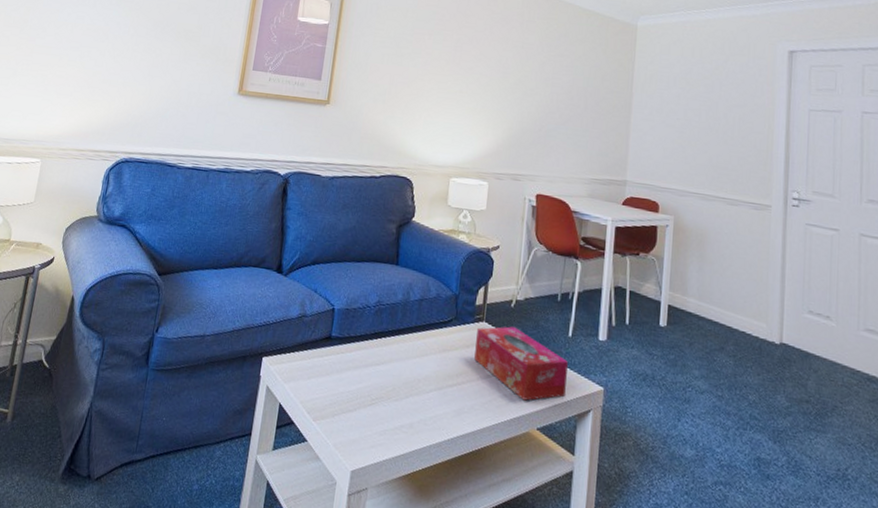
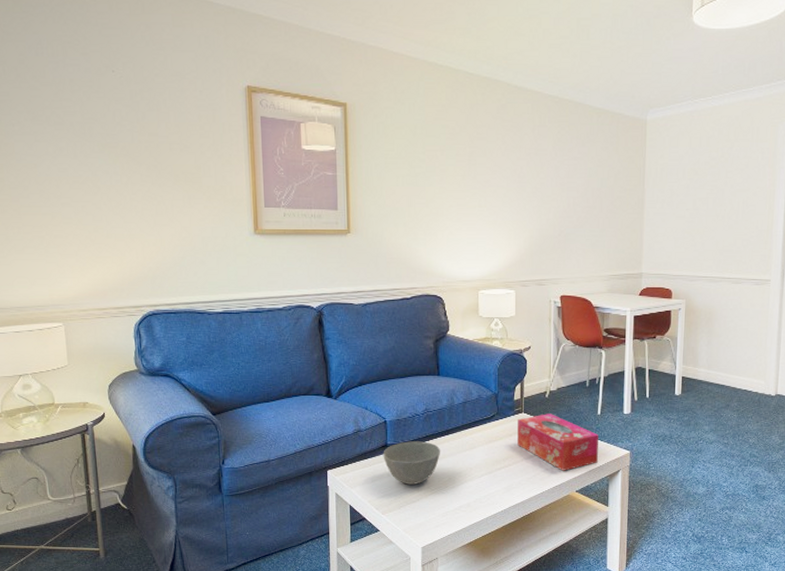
bowl: none [324,336,389,390] -> present [383,441,441,485]

